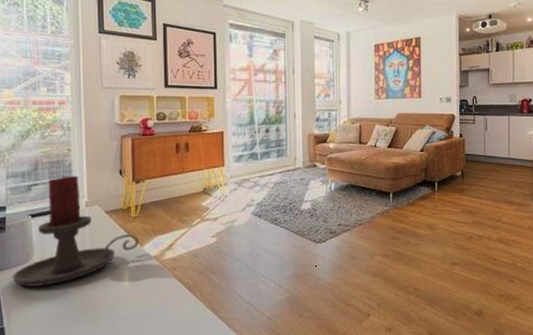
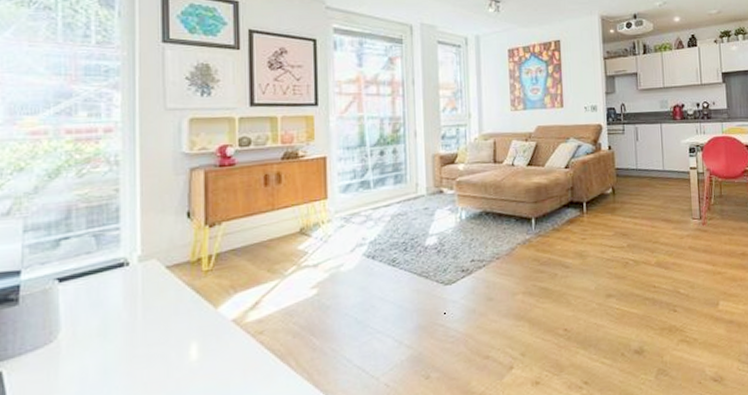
candle holder: present [12,175,140,287] -> none [25,222,213,378]

